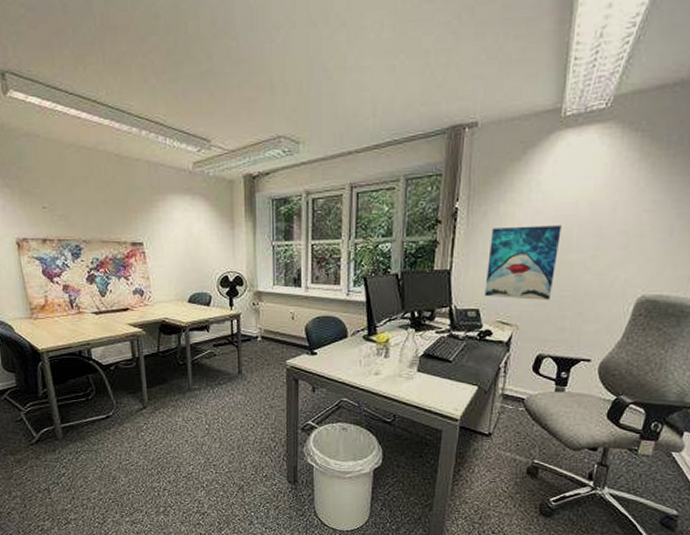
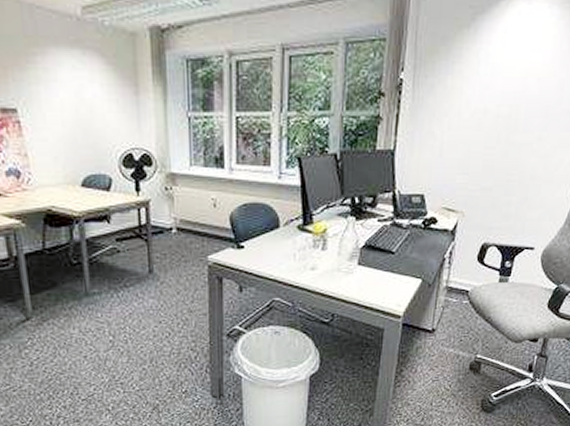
wall art: present [484,225,562,300] -> none [430,102,510,184]

